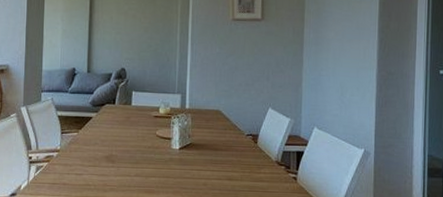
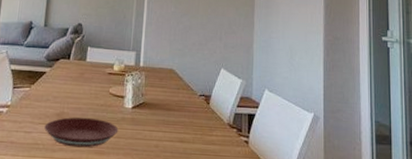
plate: none [94,159,167,187] -> present [44,117,119,148]

